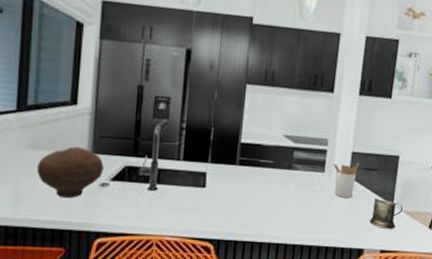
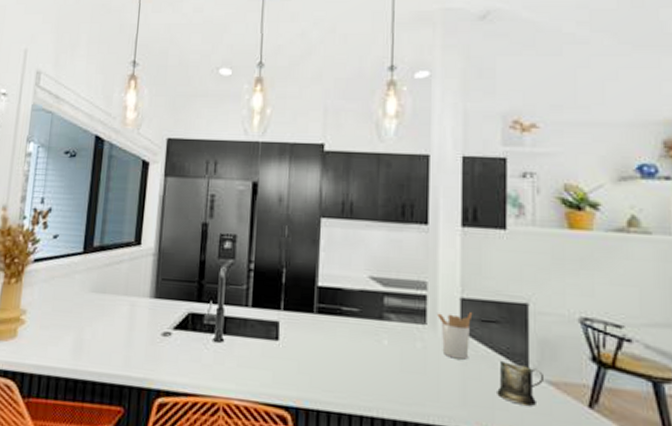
bowl: present [36,147,104,198] -> none [99,290,166,348]

